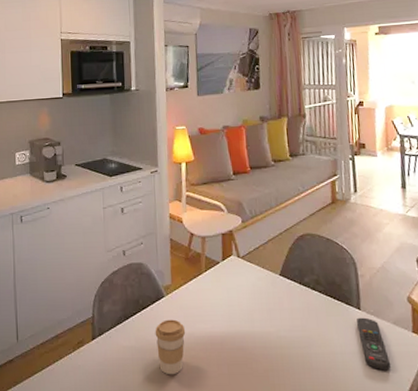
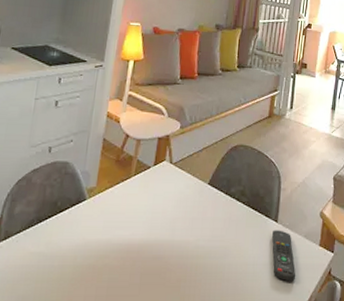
coffee cup: present [155,319,186,375] -> none [67,224,103,285]

